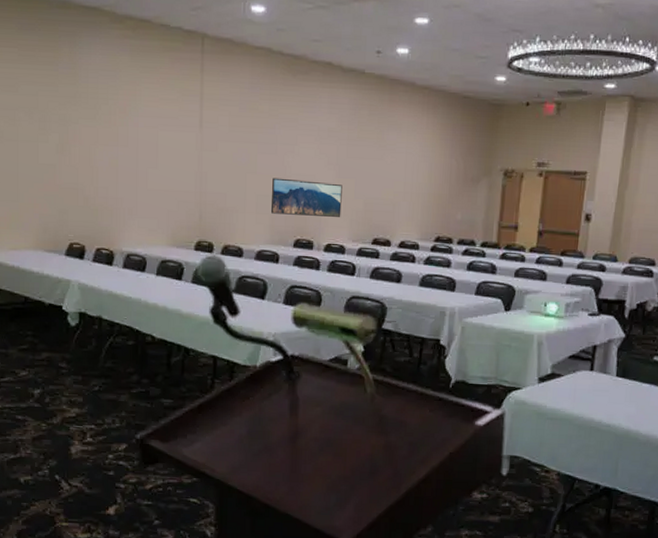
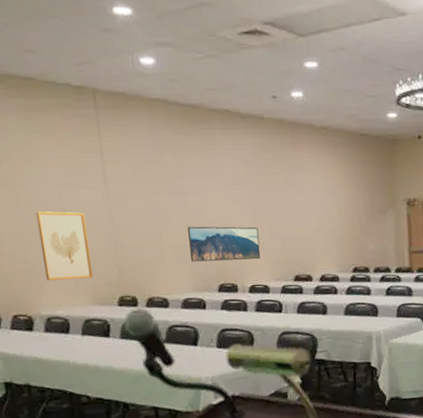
wall art: none [131,150,177,220] -> present [36,211,94,281]

